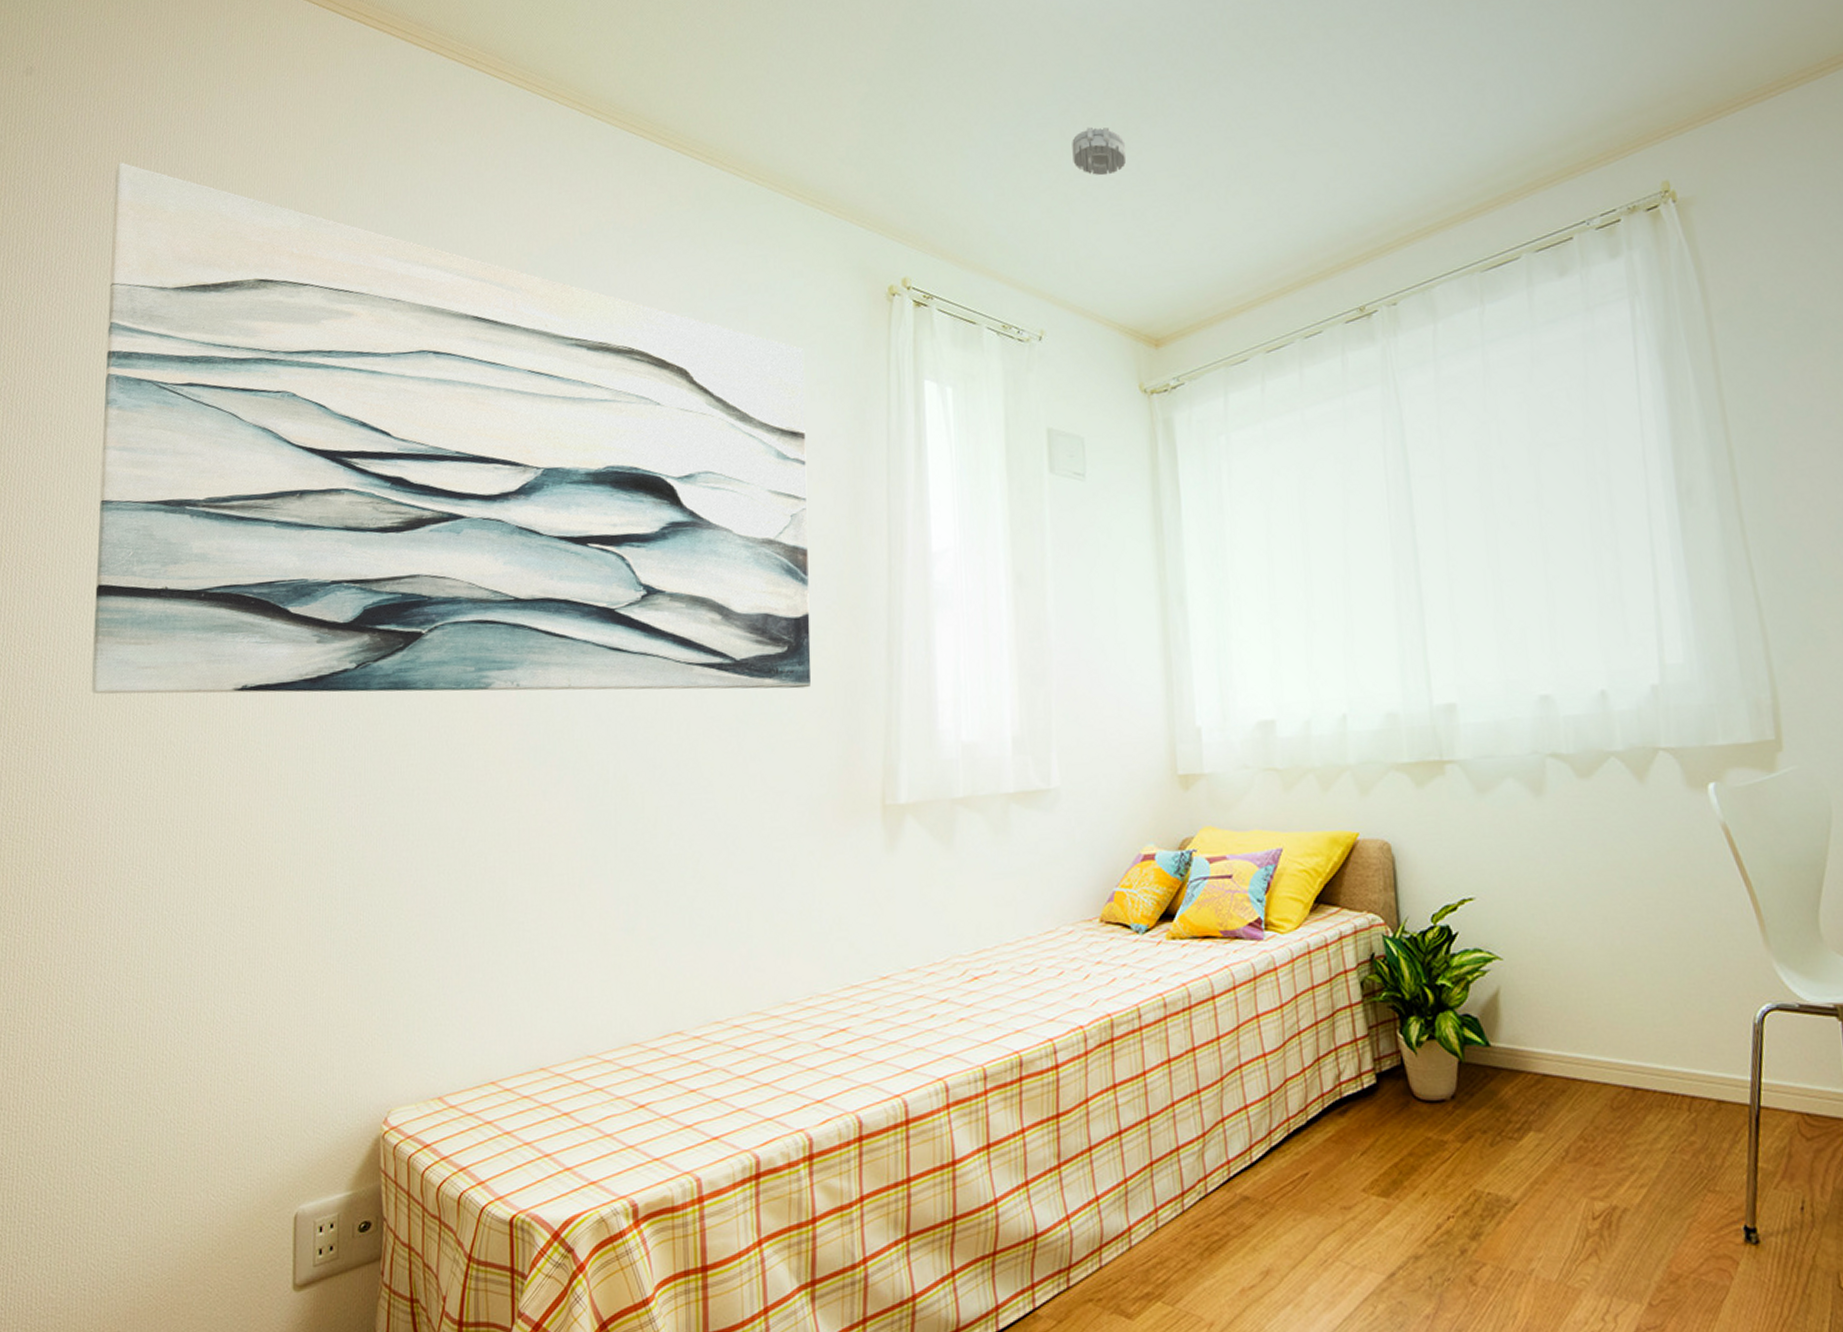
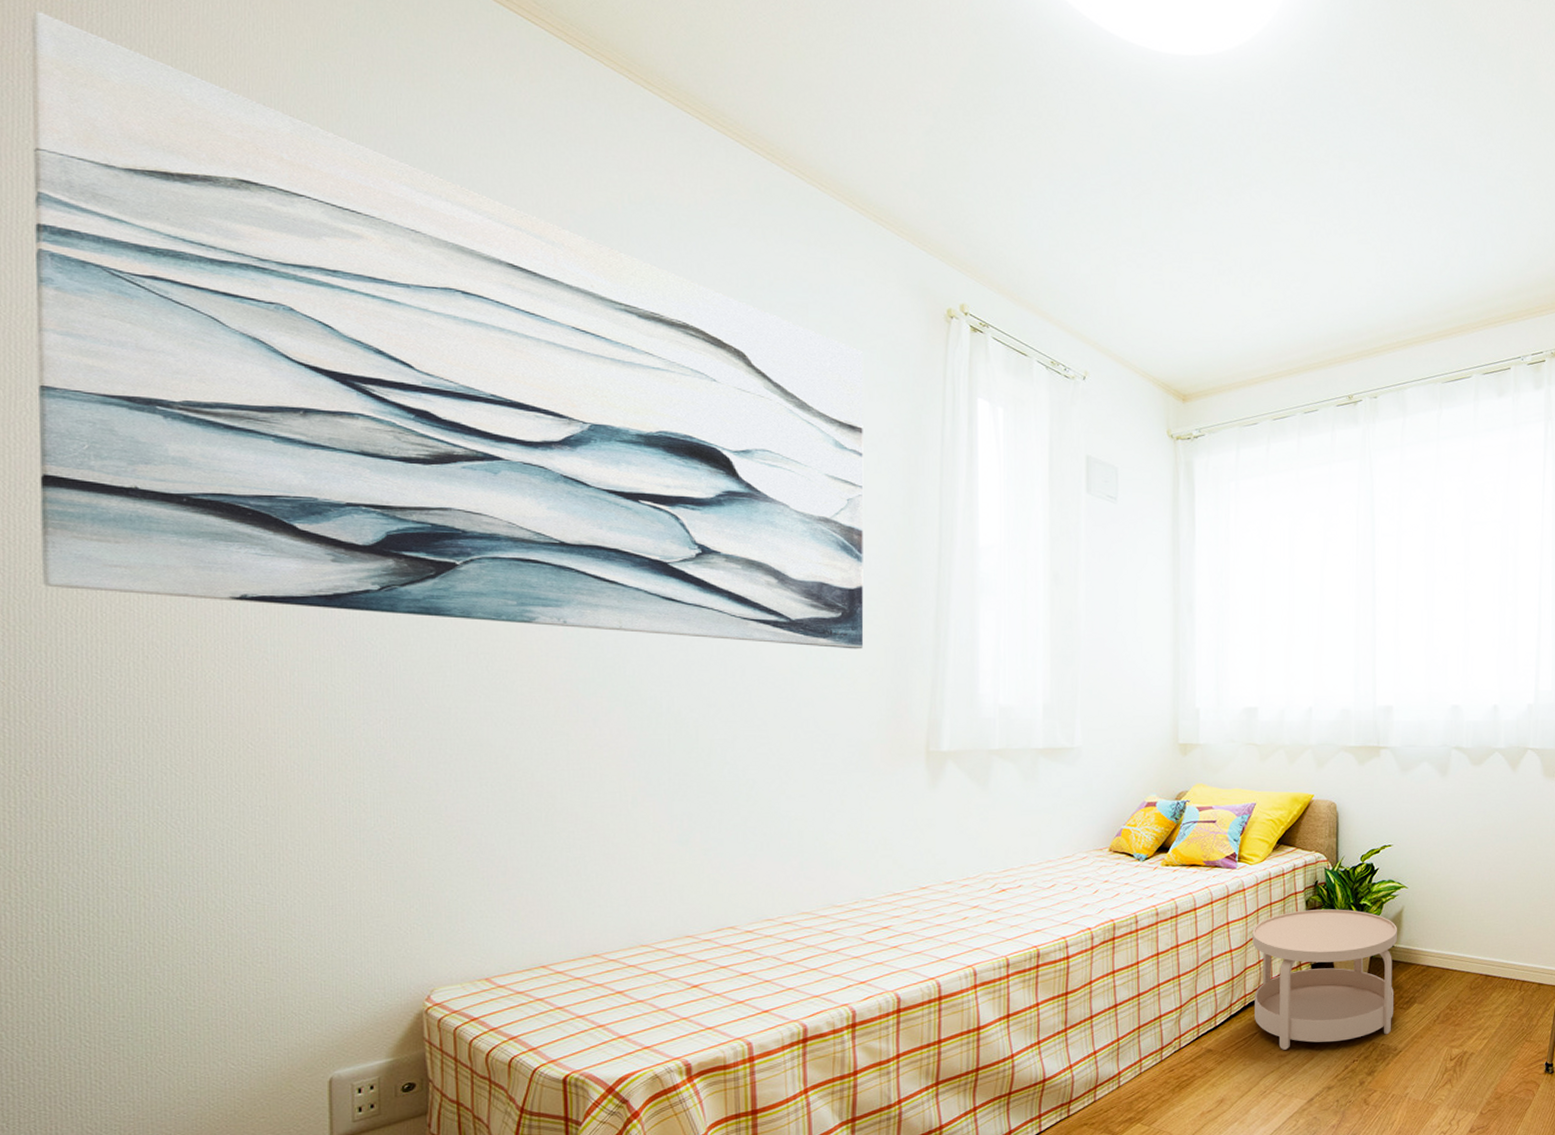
smoke detector: present [1072,127,1127,176] -> none [1121,201,1168,247]
side table: none [1291,992,1500,1199] -> present [1252,909,1397,1050]

